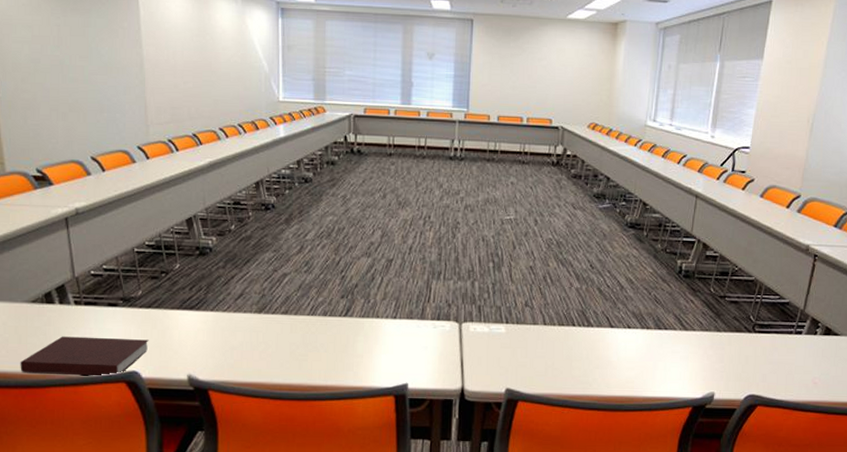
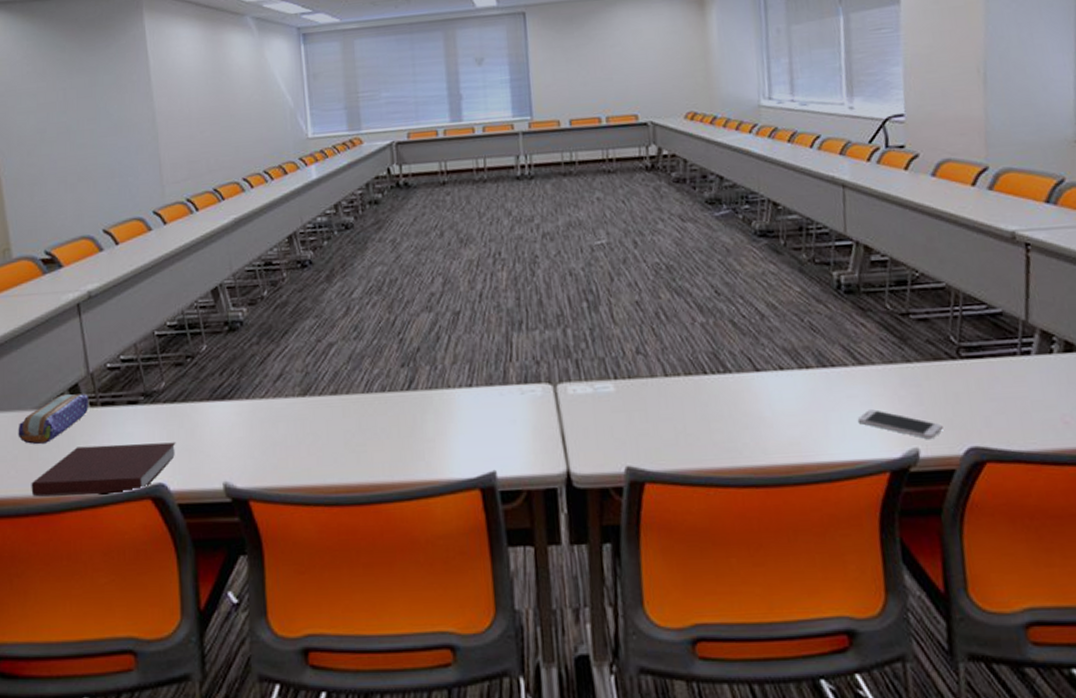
pencil case: none [9,292,73,331] -> present [18,393,88,444]
smartphone: none [676,363,733,387] -> present [857,409,943,440]

